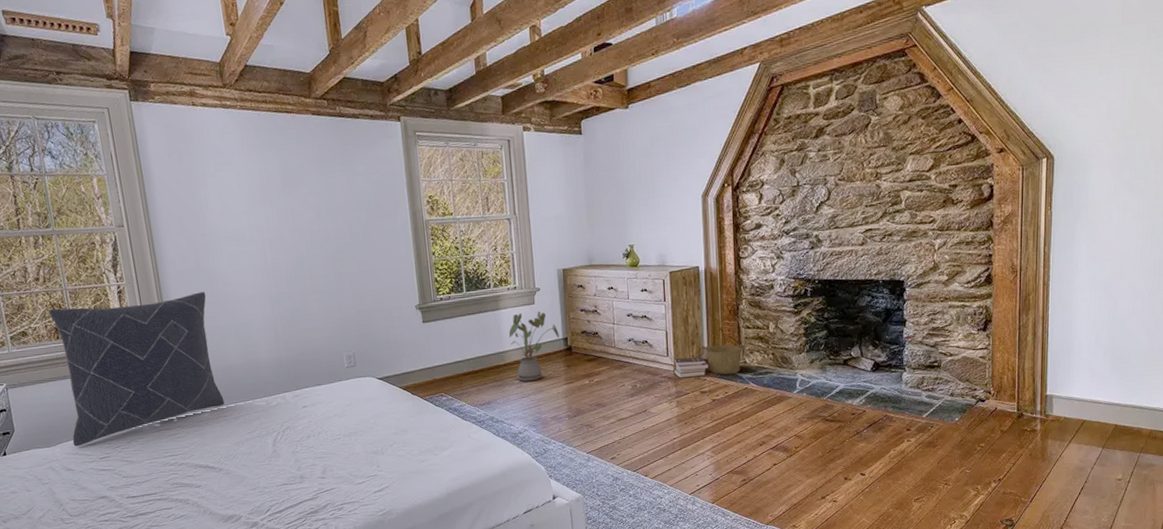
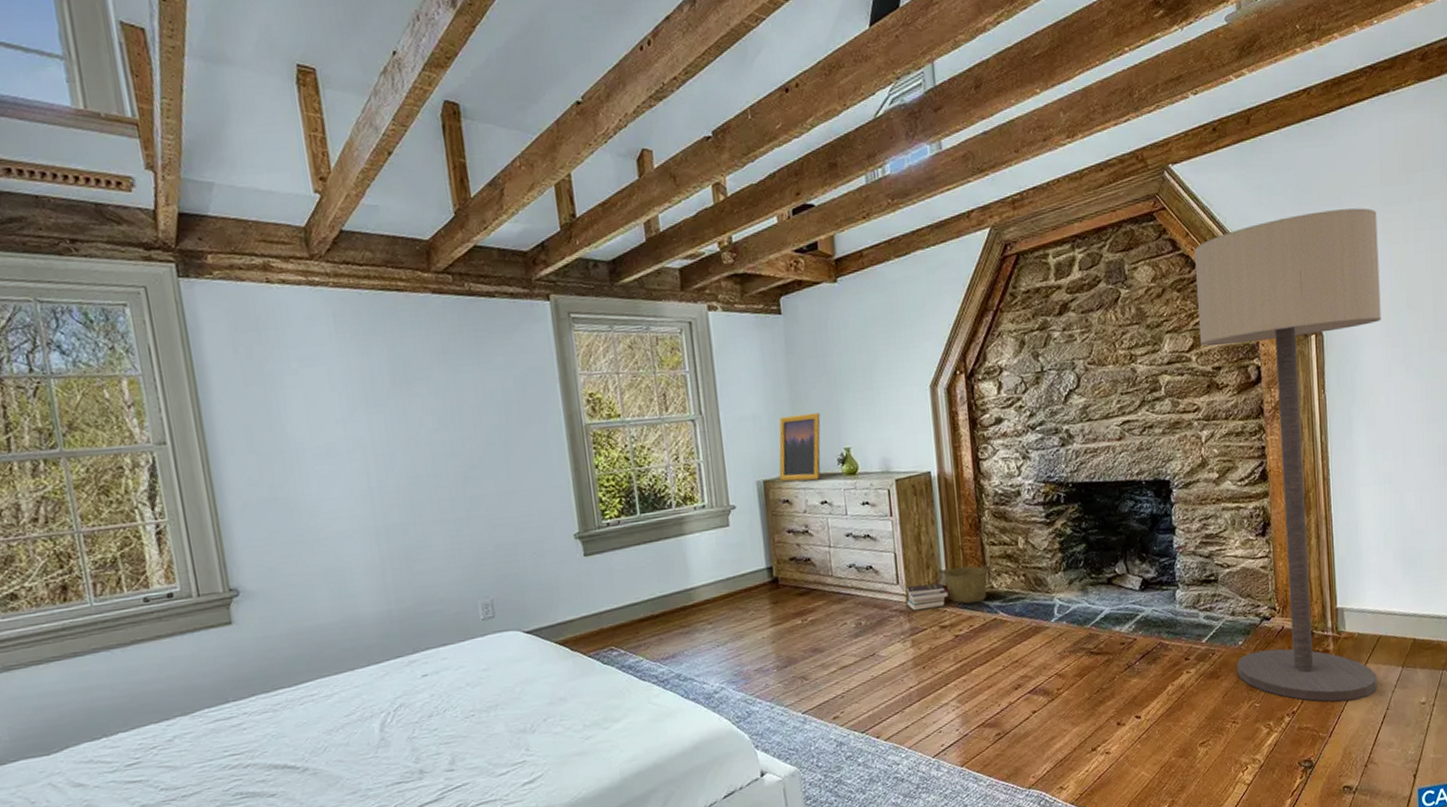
pillow: present [48,292,225,447] -> none [51,527,311,752]
house plant: present [508,311,559,382] -> none [696,535,762,627]
picture frame: none [575,215,611,271] -> present [779,412,821,482]
floor lamp: none [939,44,1115,473] -> present [1194,208,1381,702]

